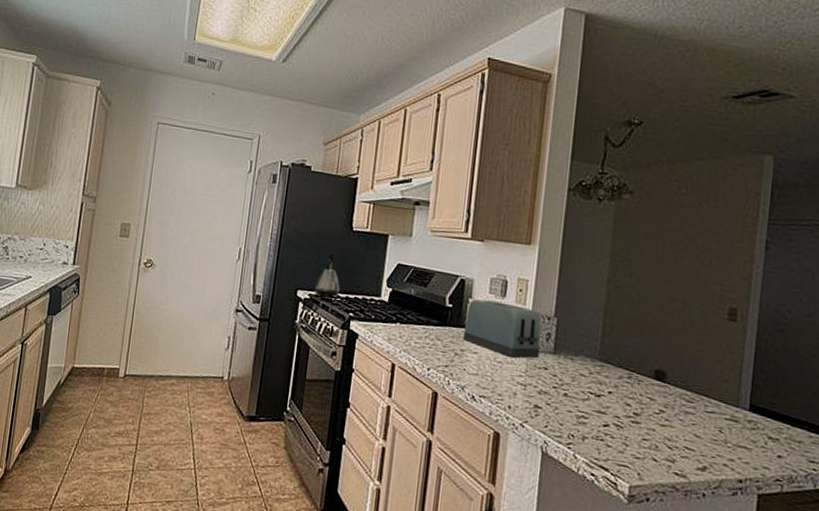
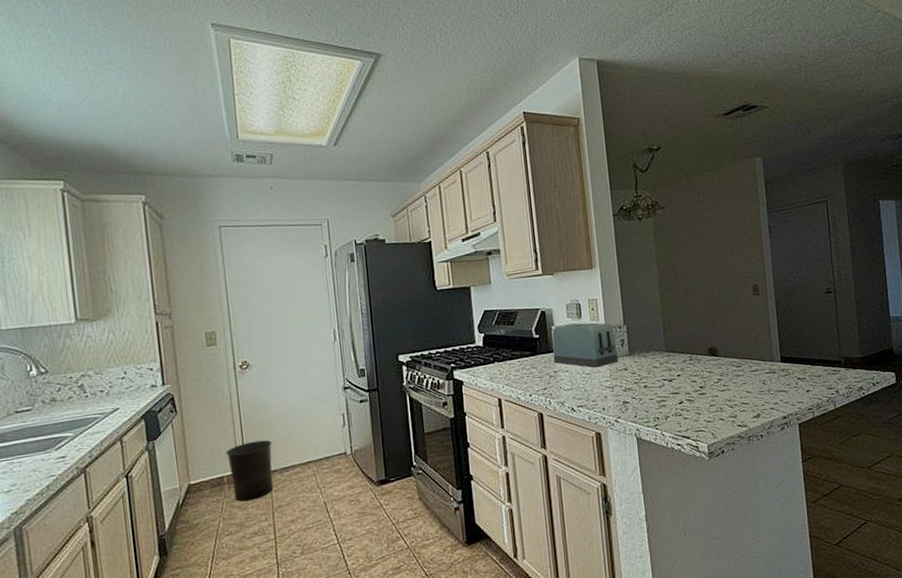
waste bin: none [110,340,156,400] -> present [226,440,274,502]
kettle: present [314,254,340,298] -> none [413,316,438,356]

